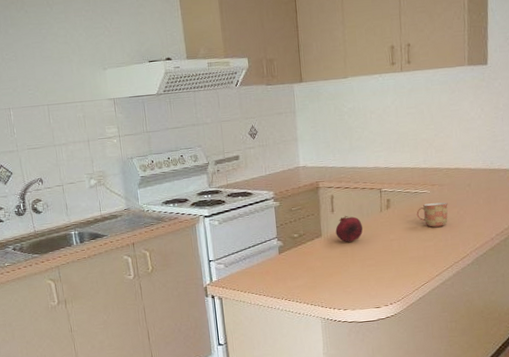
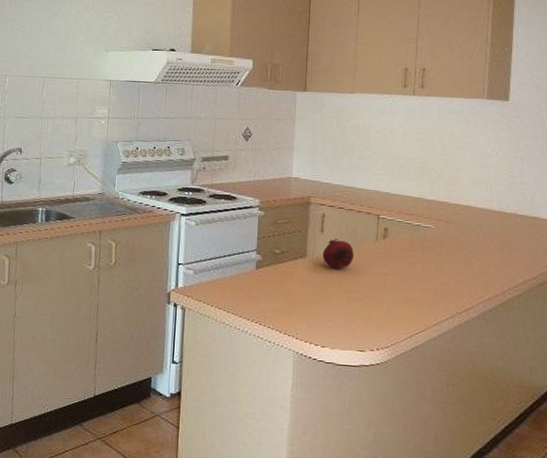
mug: present [416,202,448,227] -> none [417,240,454,268]

